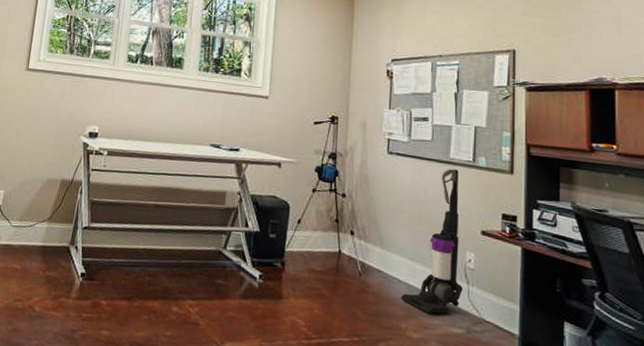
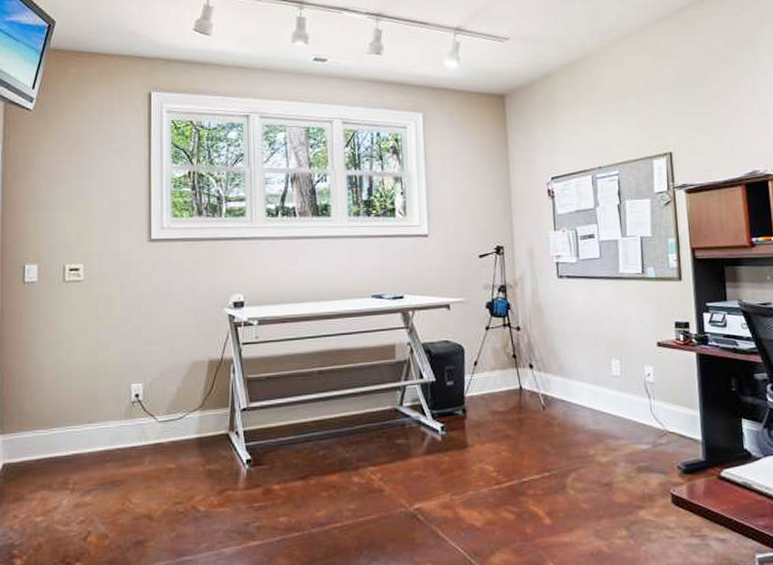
vacuum cleaner: present [401,168,463,314] -> none [586,283,645,436]

